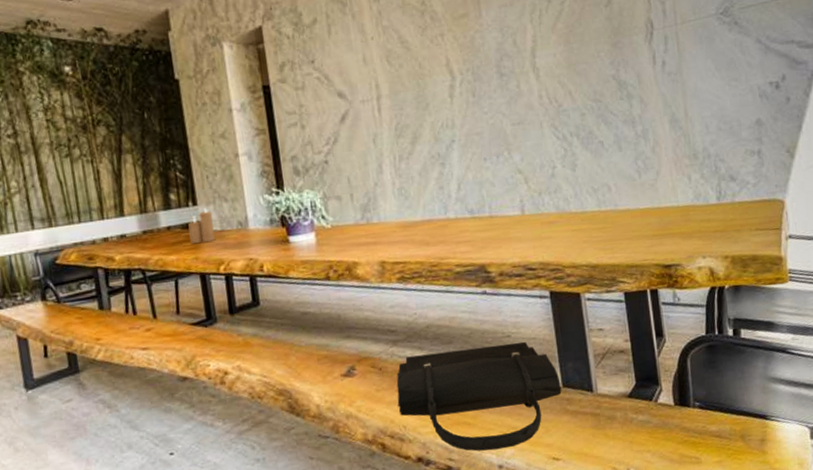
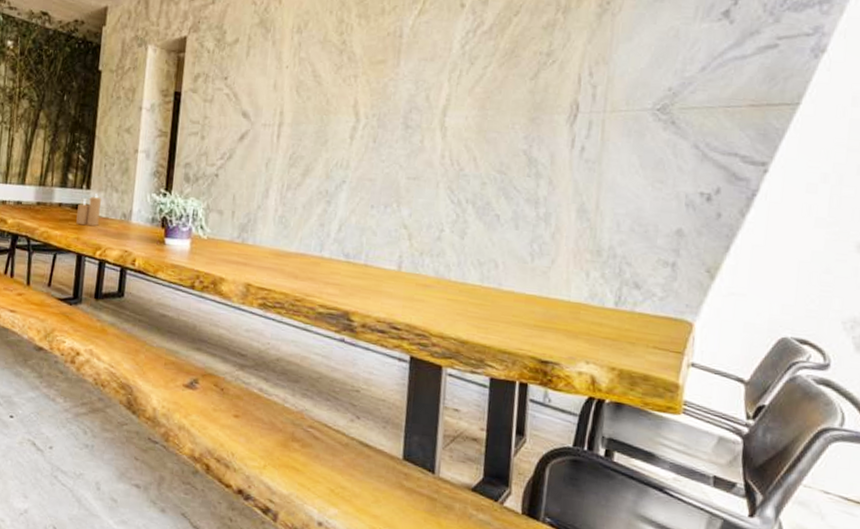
handbag: present [396,341,562,452] -> none [231,384,402,507]

